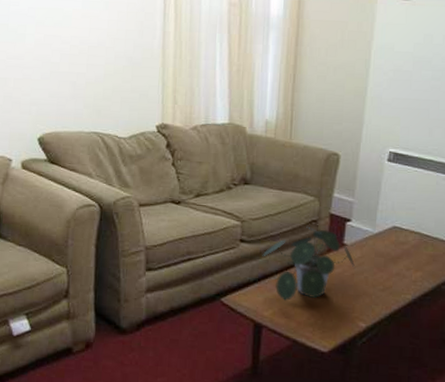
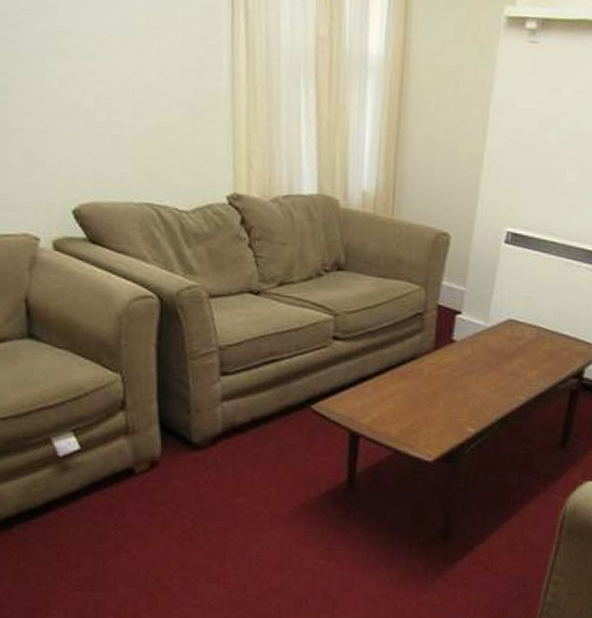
potted plant: present [262,226,356,302] -> none [359,319,466,407]

